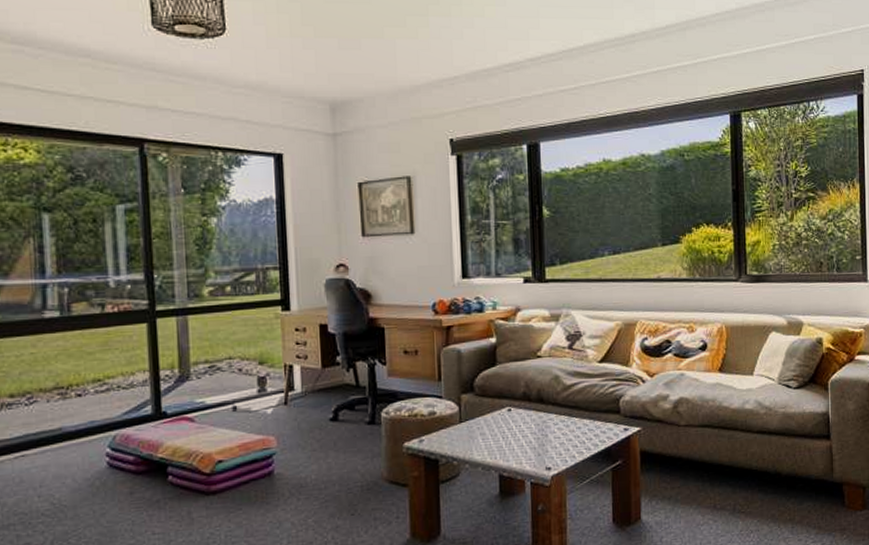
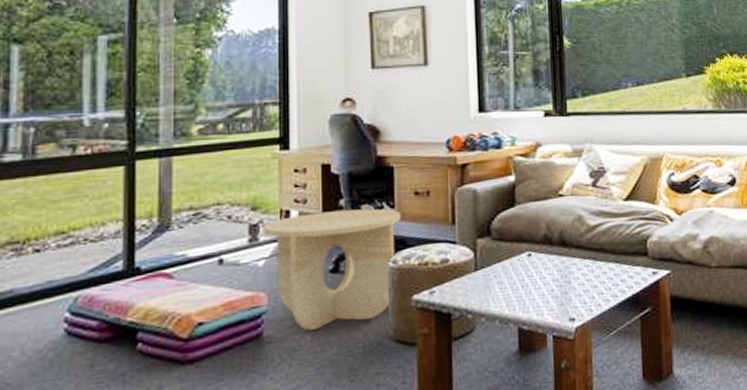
side table: none [270,365,392,470] -> present [263,208,401,330]

